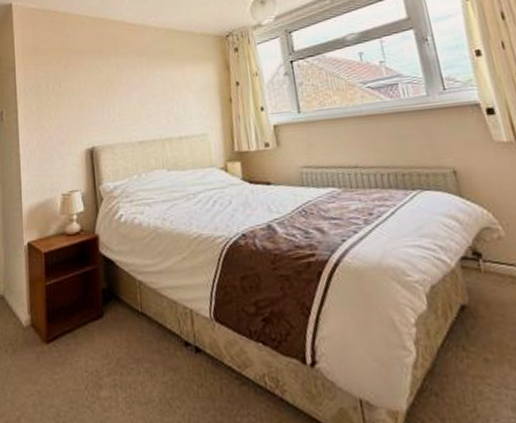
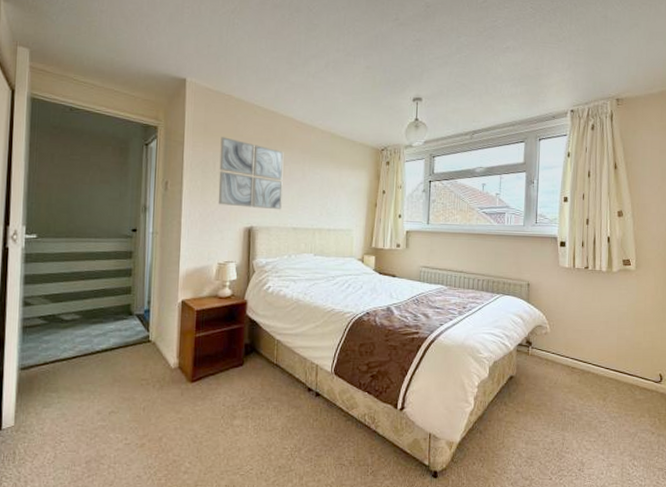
wall art: none [51,54,123,128] -> present [218,137,284,210]

